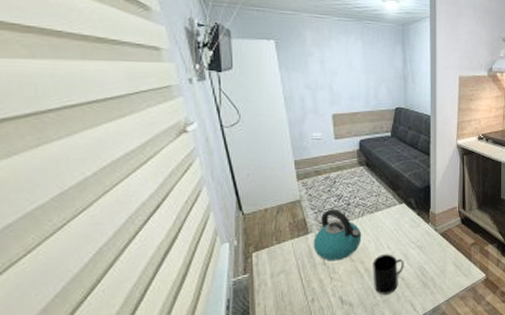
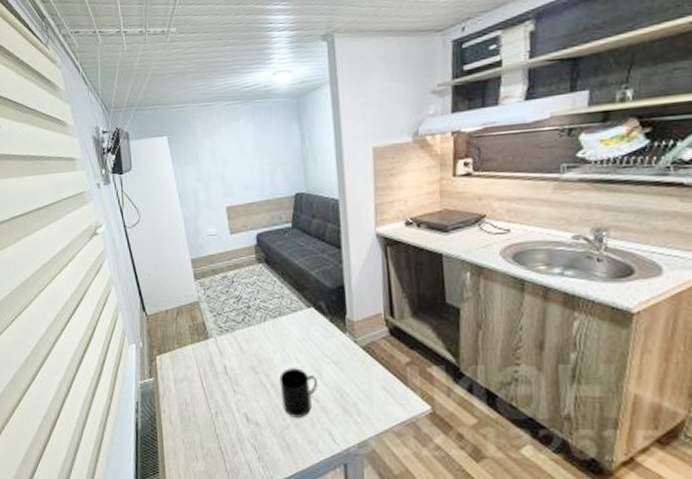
kettle: present [313,209,362,261] -> none [213,312,265,371]

